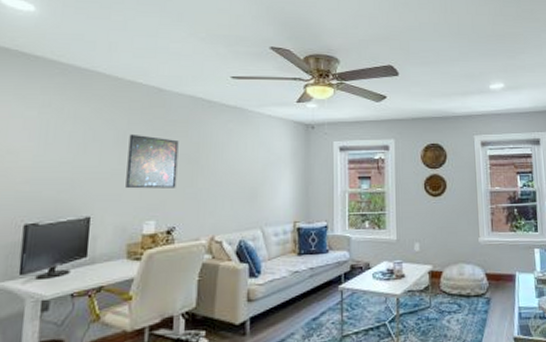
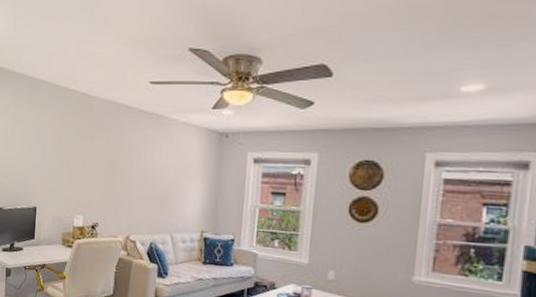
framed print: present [126,133,179,189] -> none [61,137,103,189]

